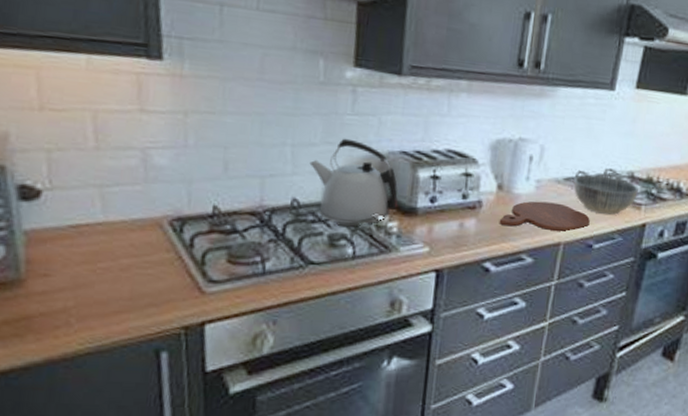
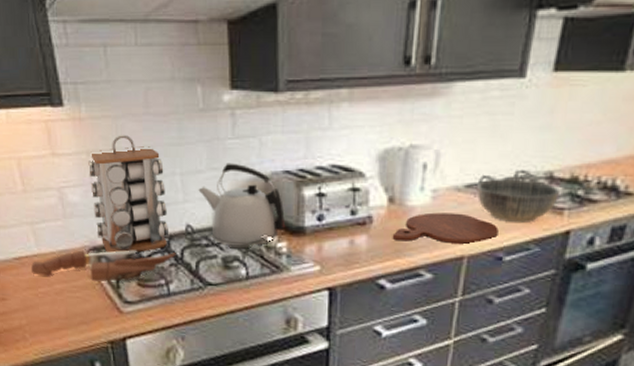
knife: none [90,220,277,258] -> present [30,250,176,283]
spice rack: none [183,97,274,226] -> present [88,134,170,254]

